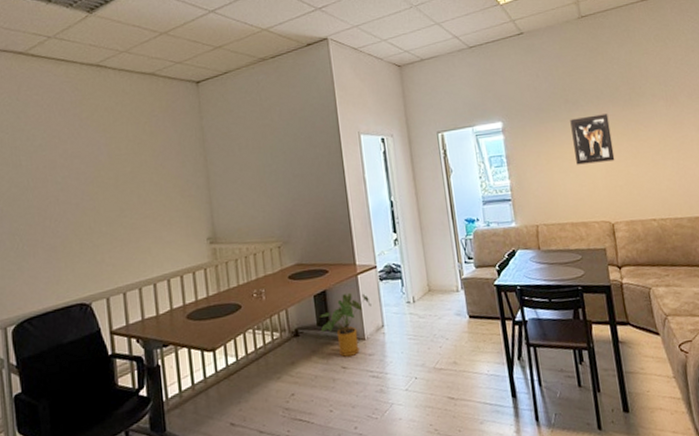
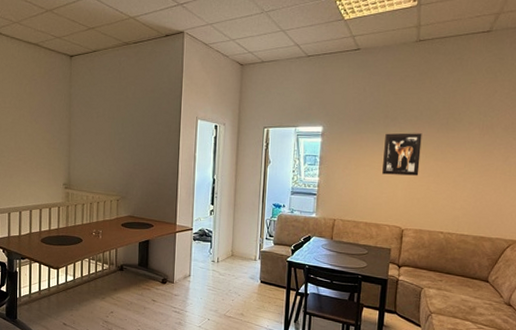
house plant: present [320,293,371,357] -> none [141,246,183,293]

